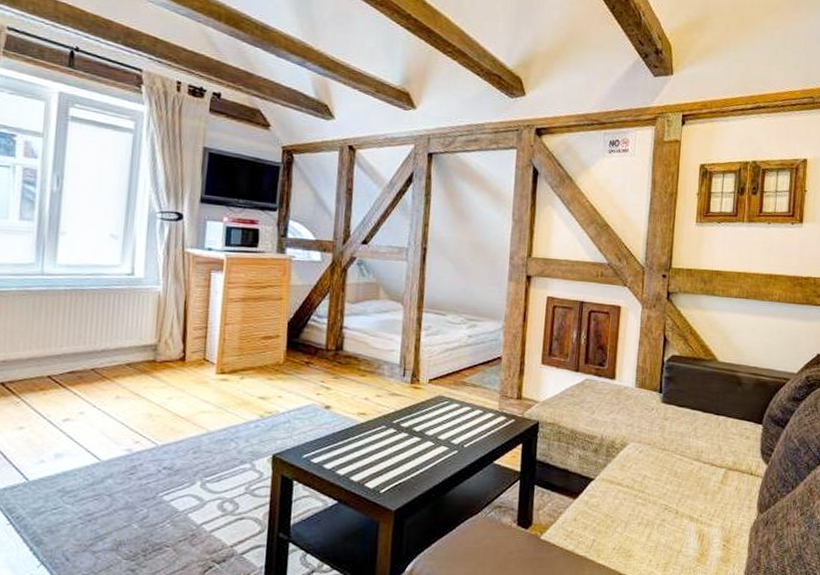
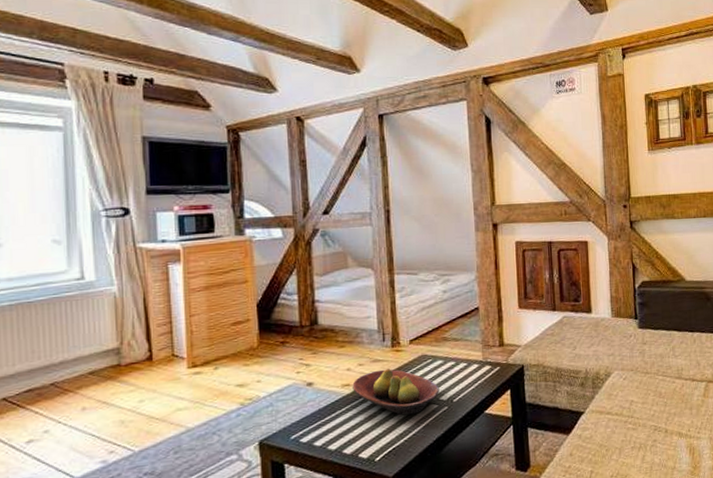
fruit bowl: none [368,404,452,453] -> present [352,369,440,415]

